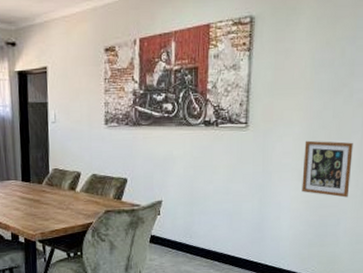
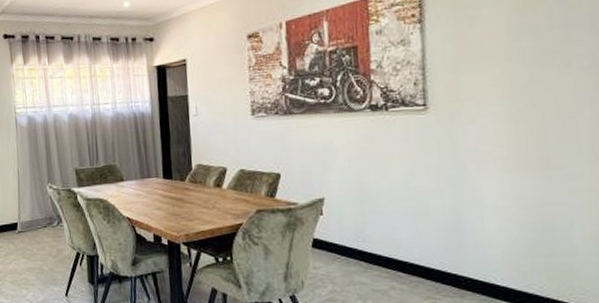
picture frame: present [302,140,353,198] -> none [508,121,583,193]

